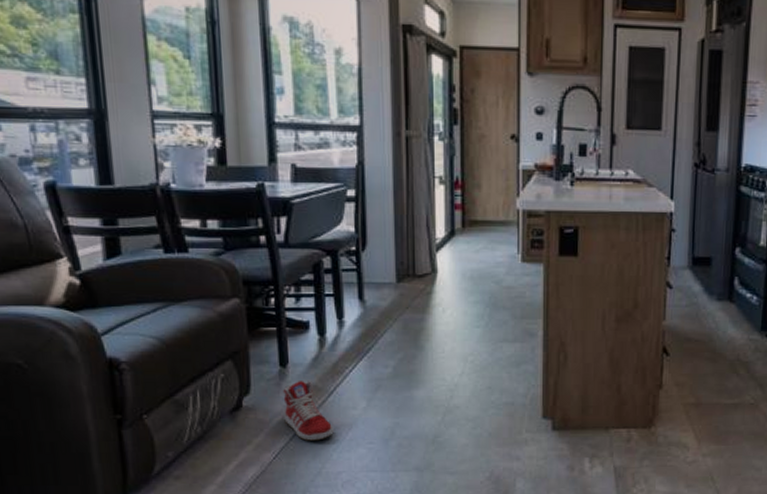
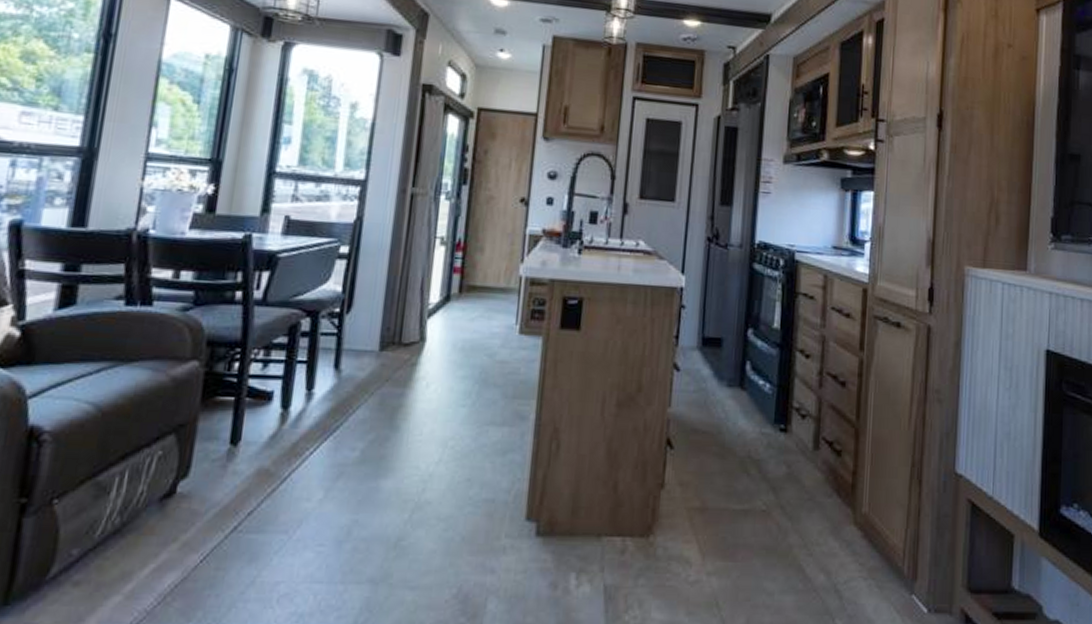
sneaker: present [283,381,334,441] -> none [223,463,280,540]

